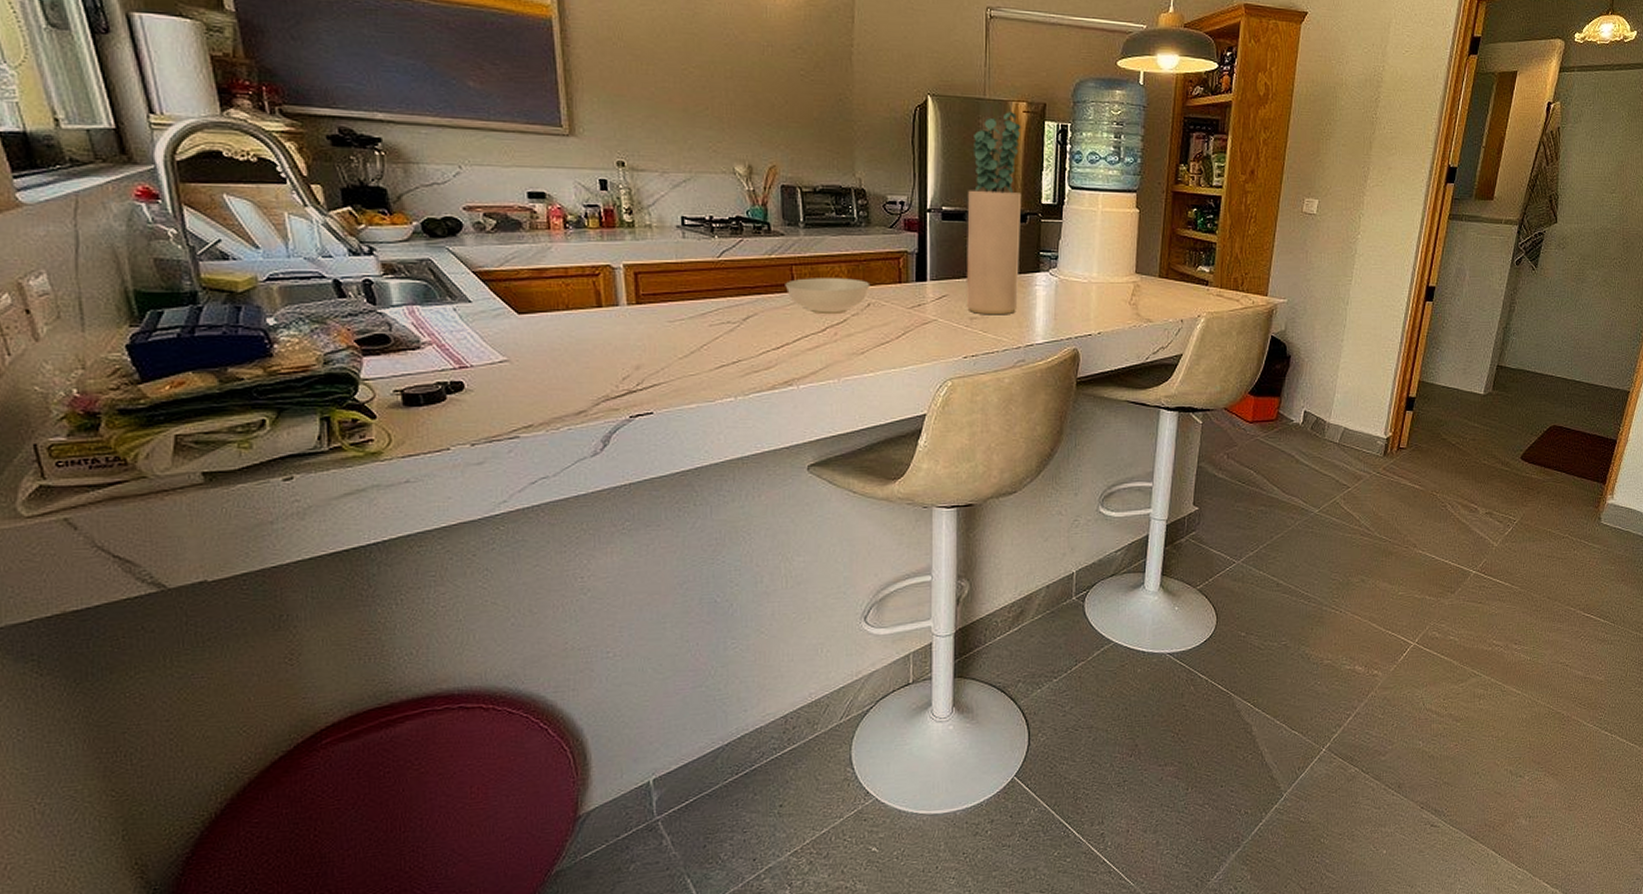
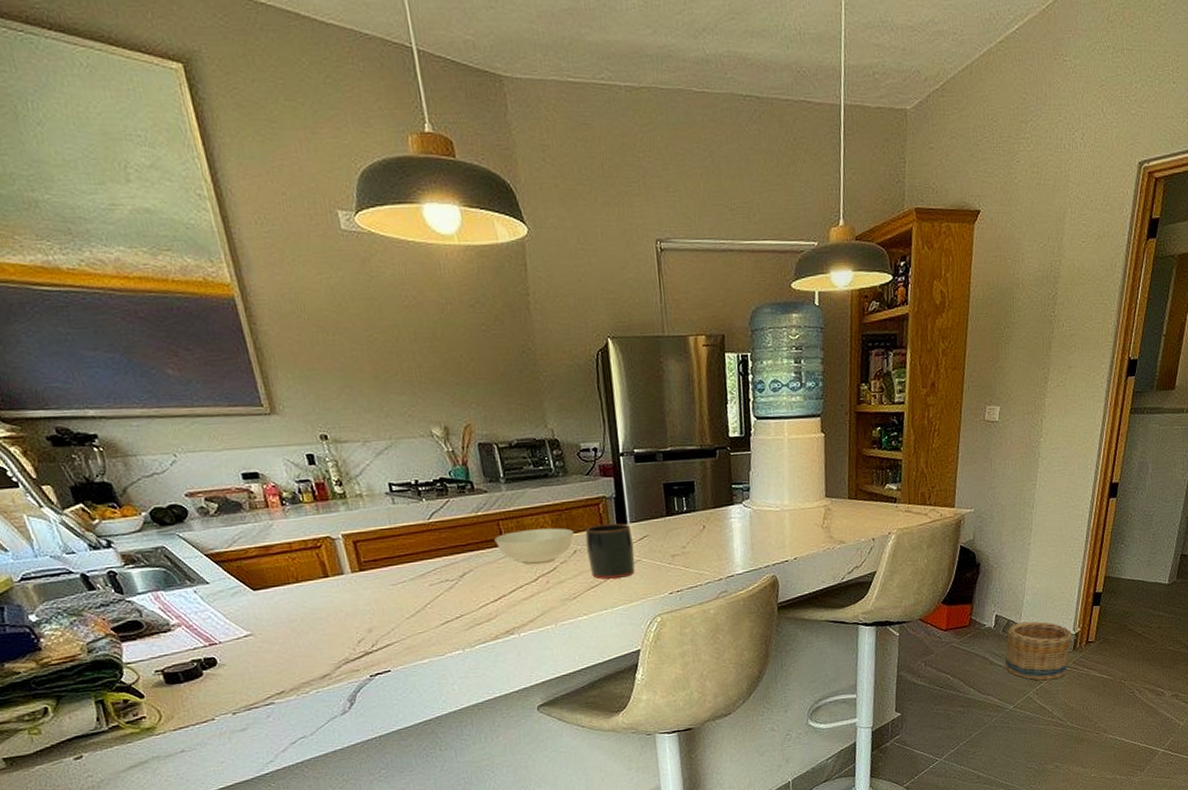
mug: none [882,279,931,336] -> present [585,523,635,579]
vase: present [966,102,1022,315] -> none [657,336,716,552]
basket: none [1311,420,1384,486] -> present [1004,621,1073,681]

